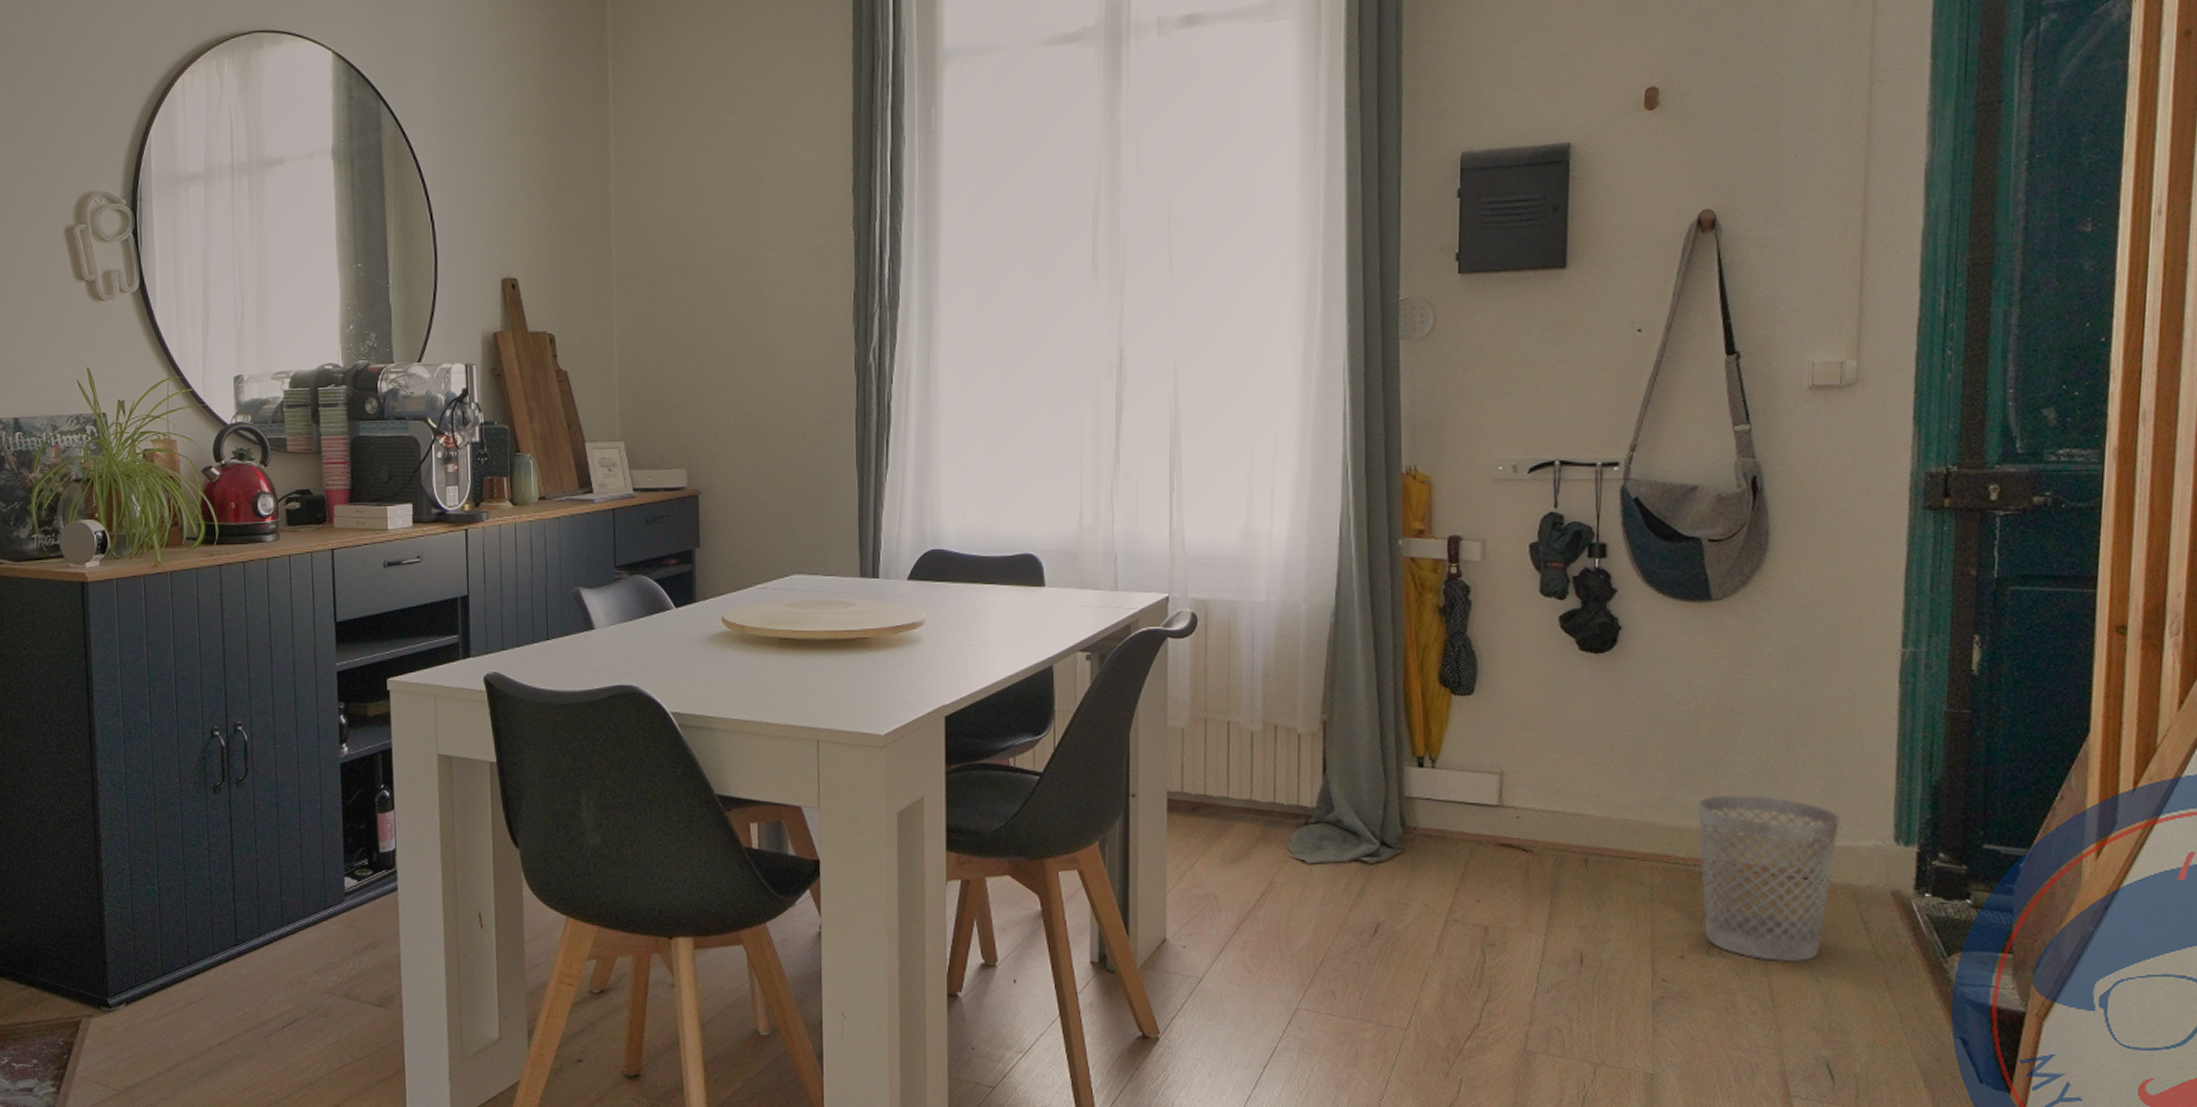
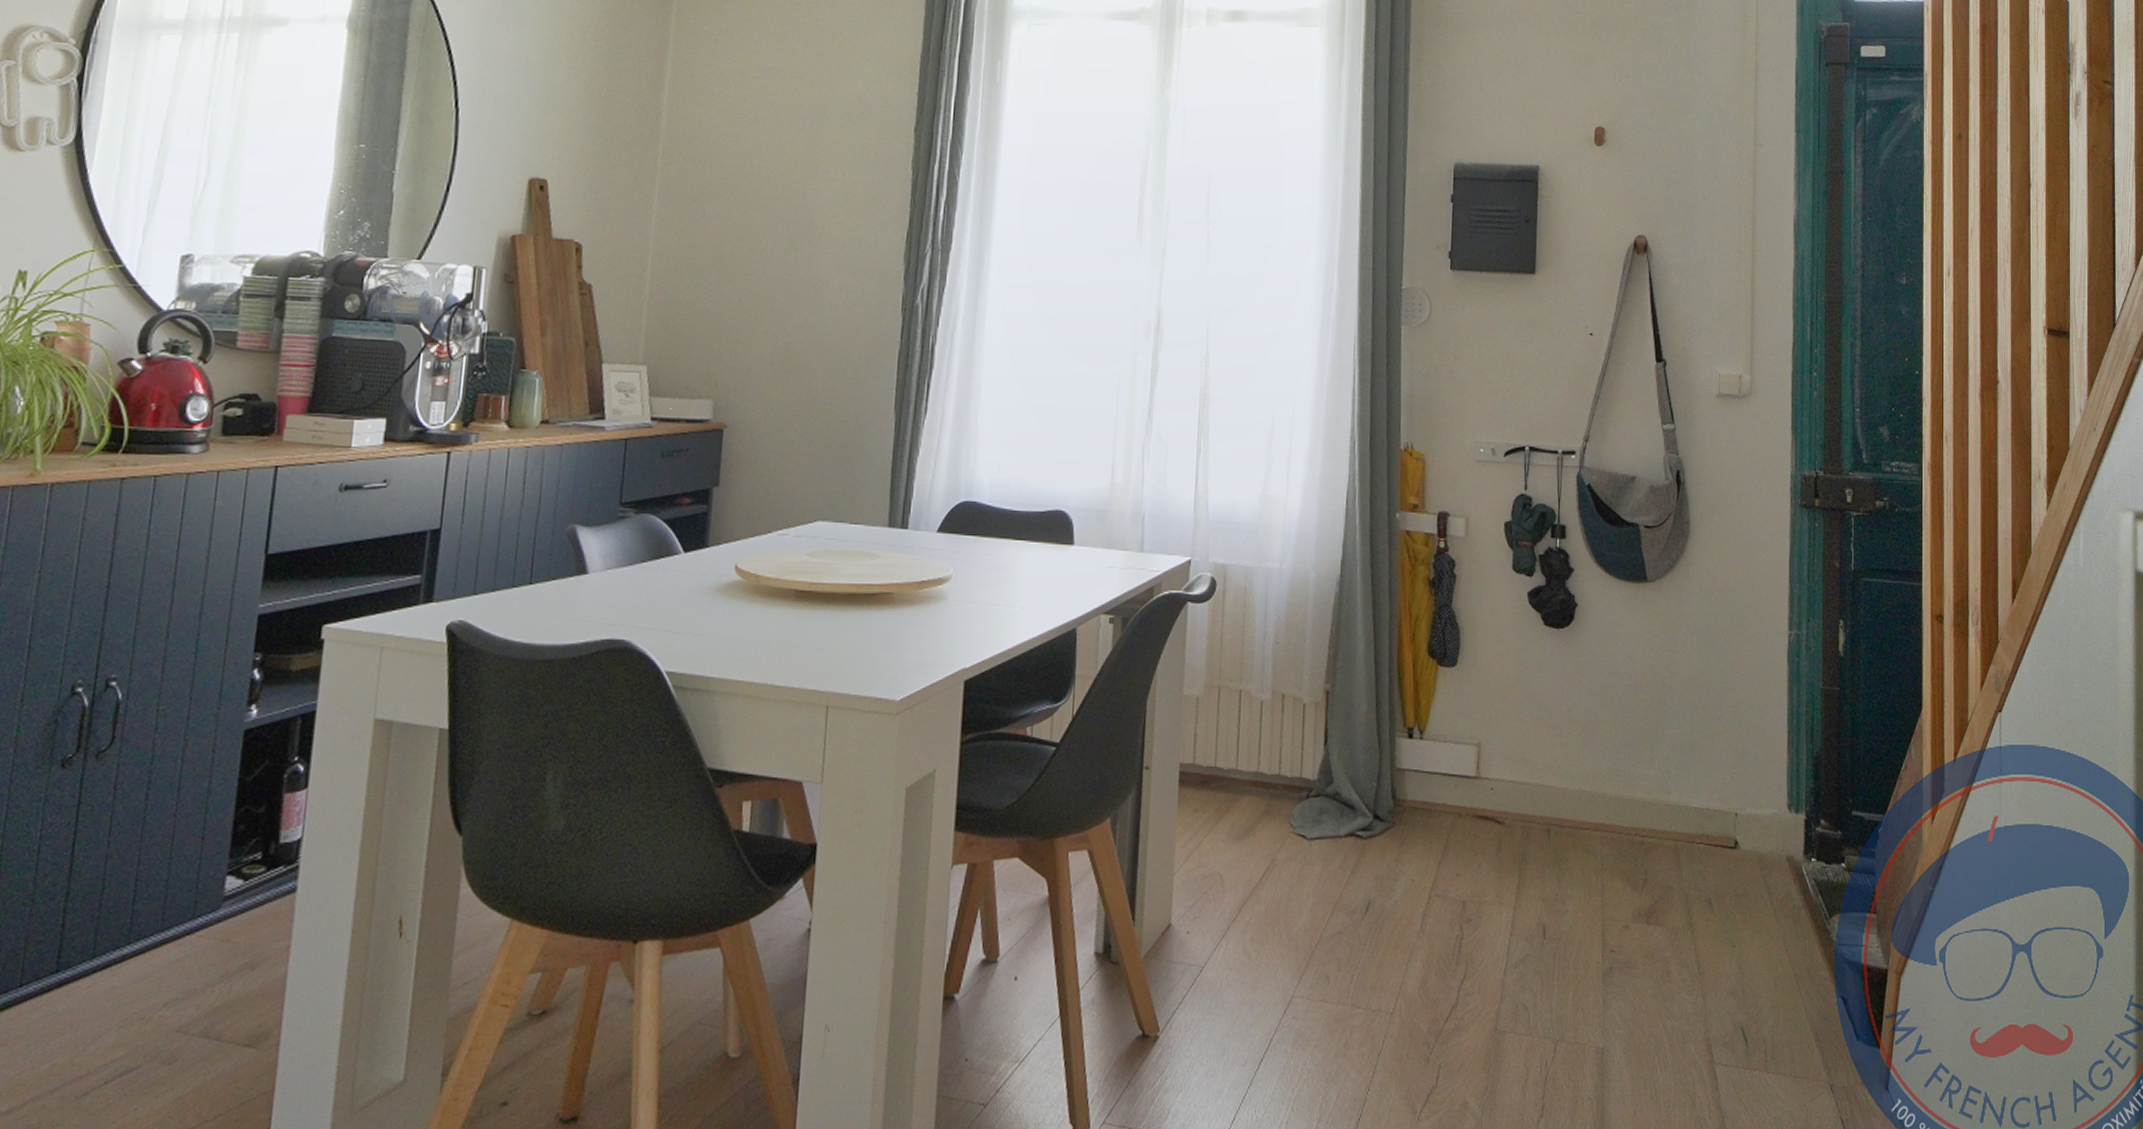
wastebasket: present [1696,795,1840,963] -> none [1637,766,1747,929]

